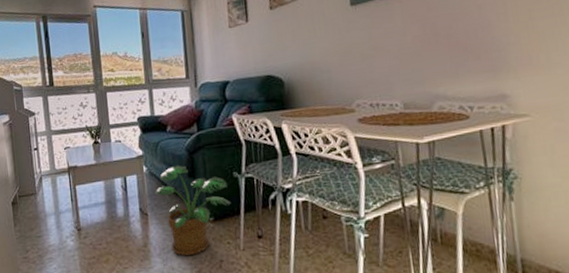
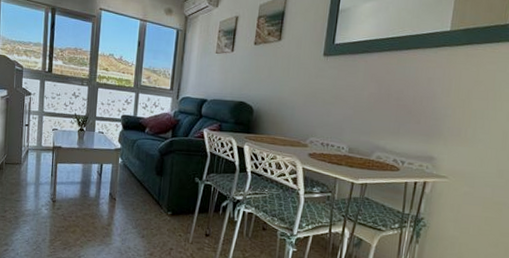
potted plant: present [155,166,230,256] -> none [125,163,188,240]

